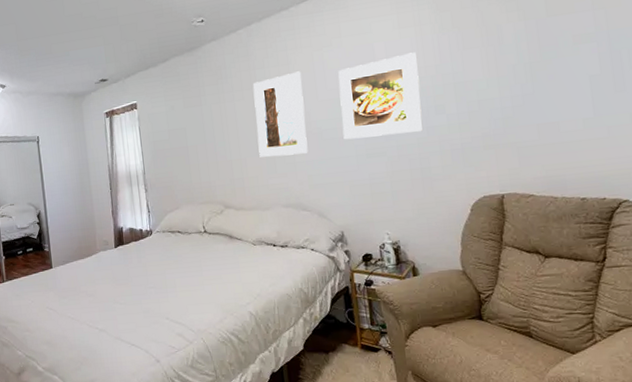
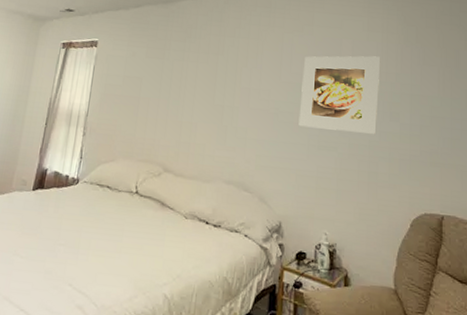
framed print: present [252,71,308,157] -> none [211,48,270,132]

